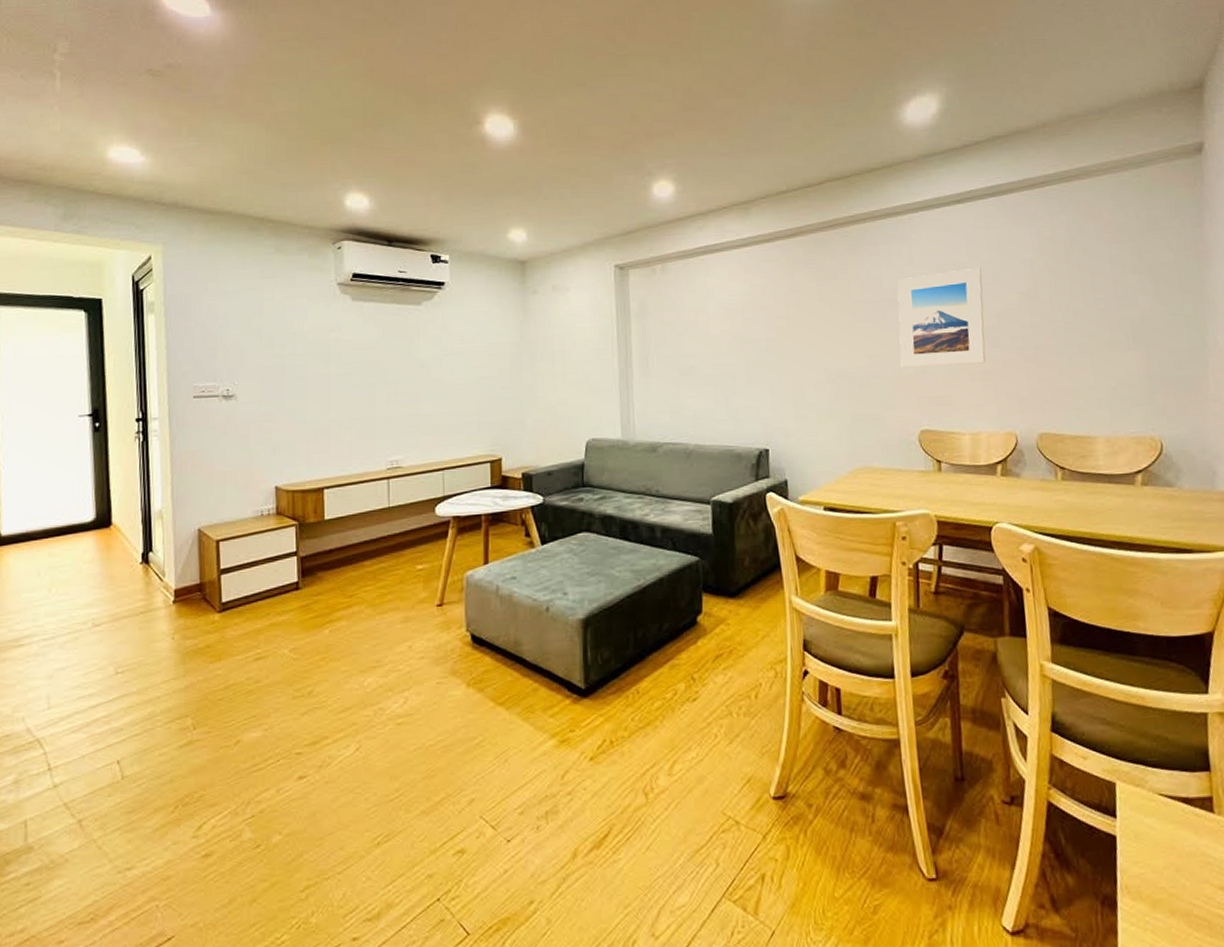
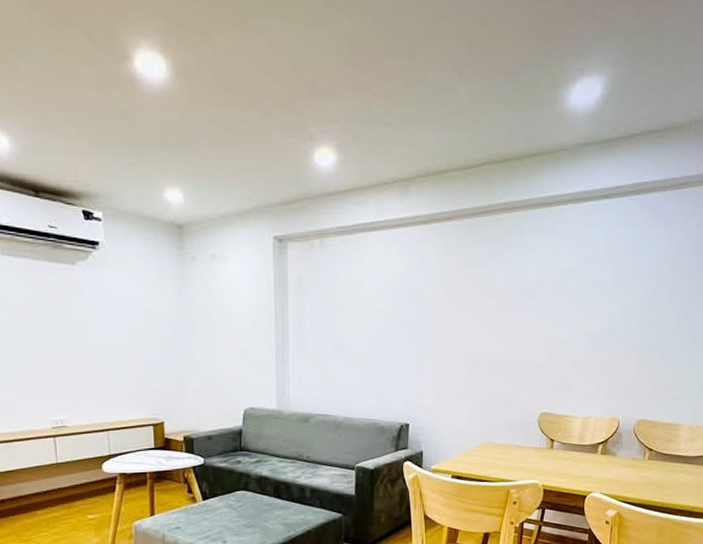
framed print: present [897,267,986,367] -> none [532,264,615,356]

